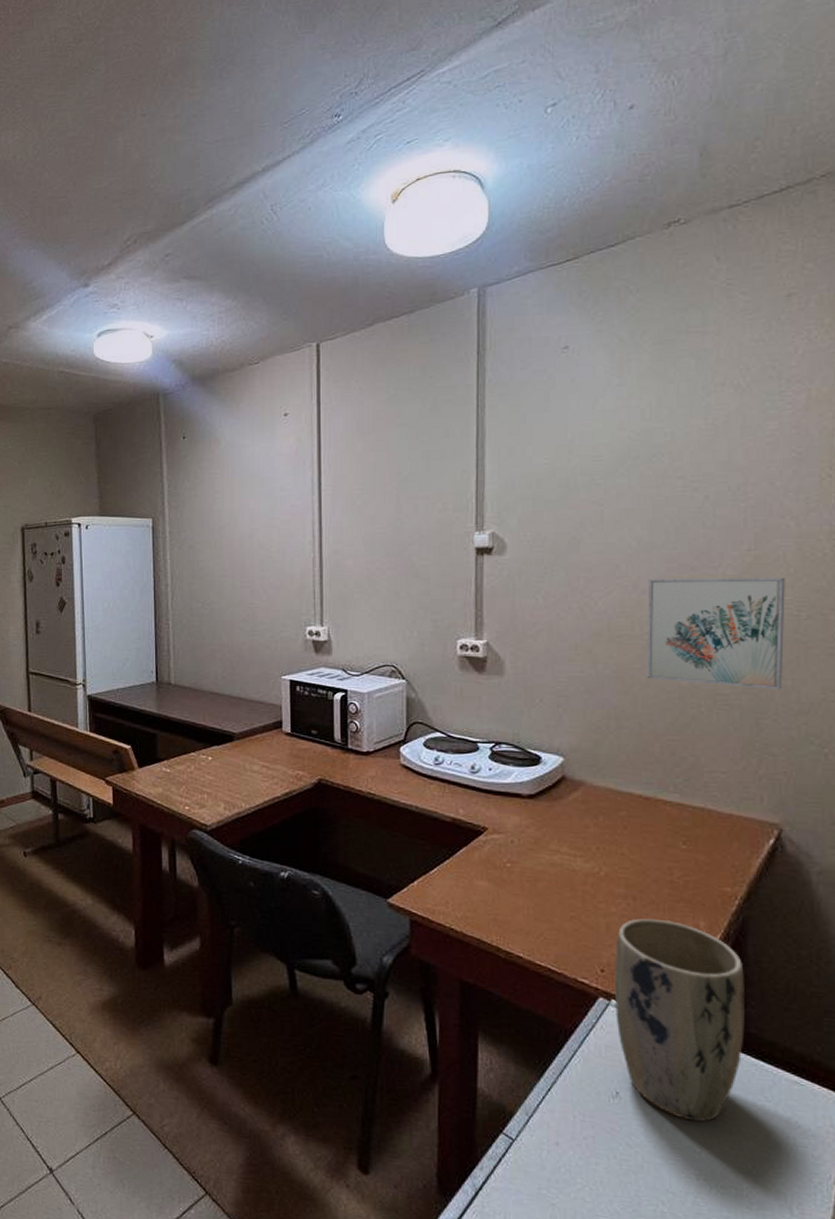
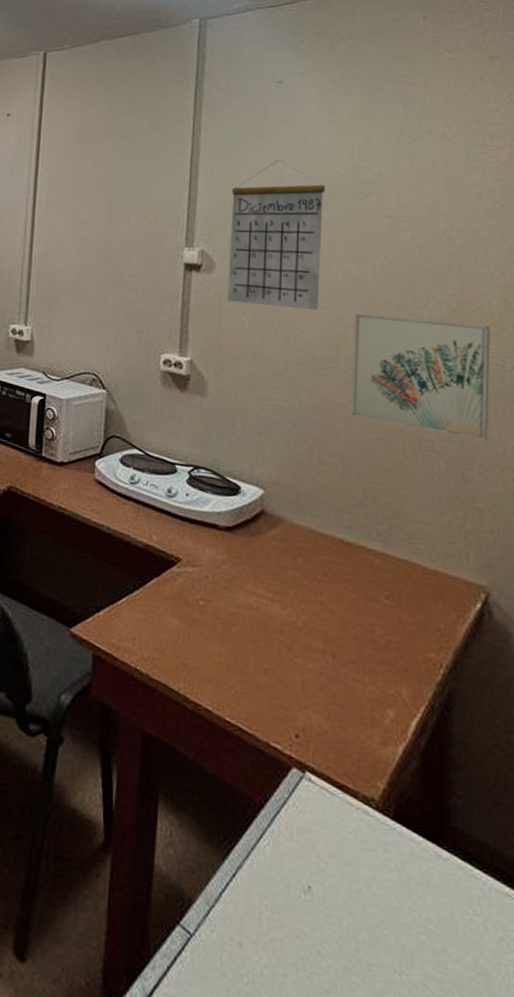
calendar: none [520,430,616,581] -> present [227,159,325,310]
plant pot: present [614,918,745,1123] -> none [309,679,451,935]

